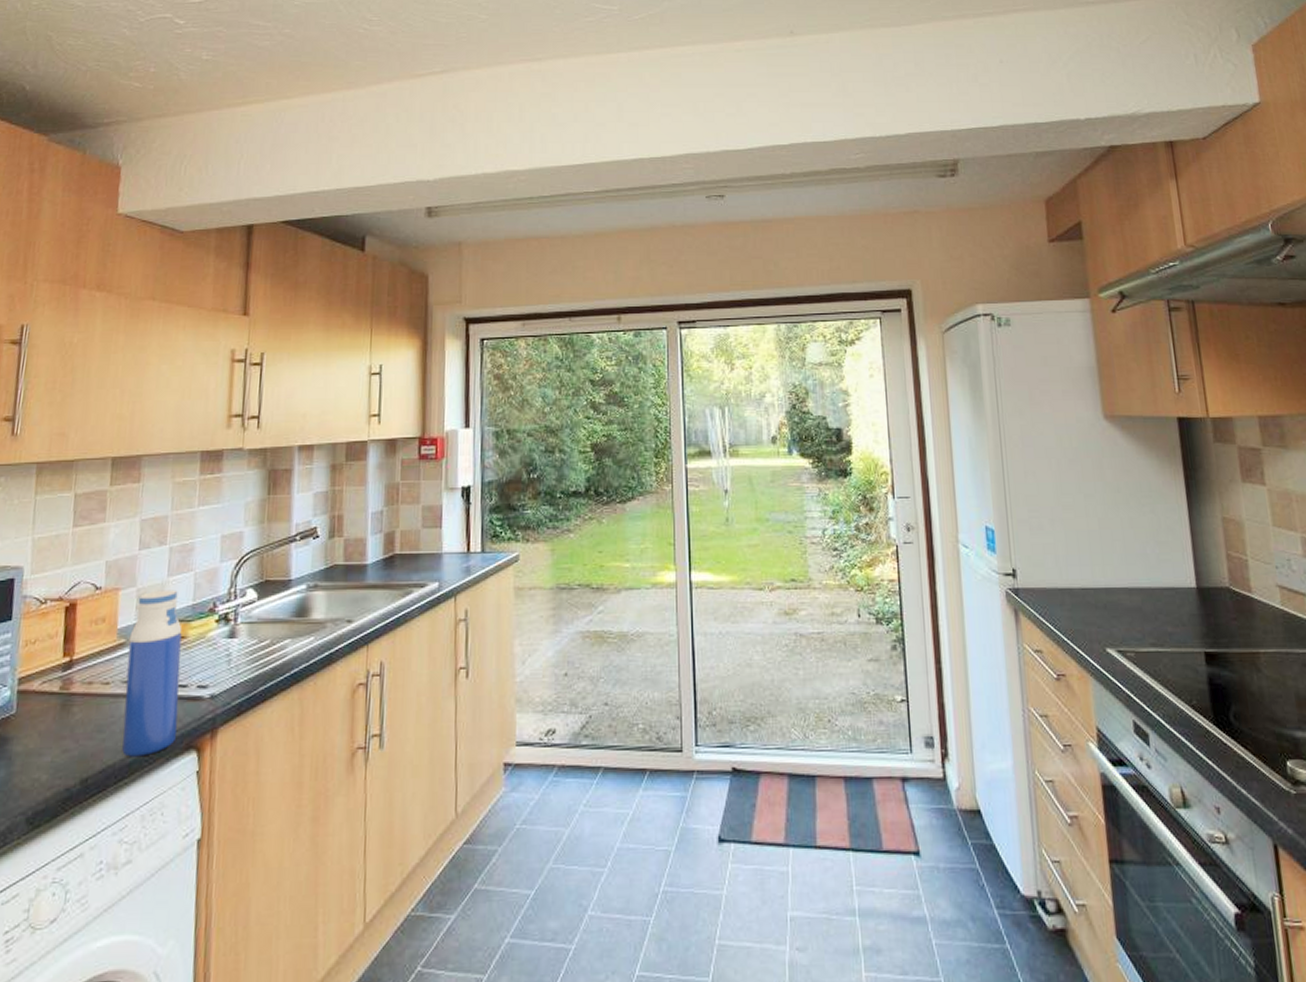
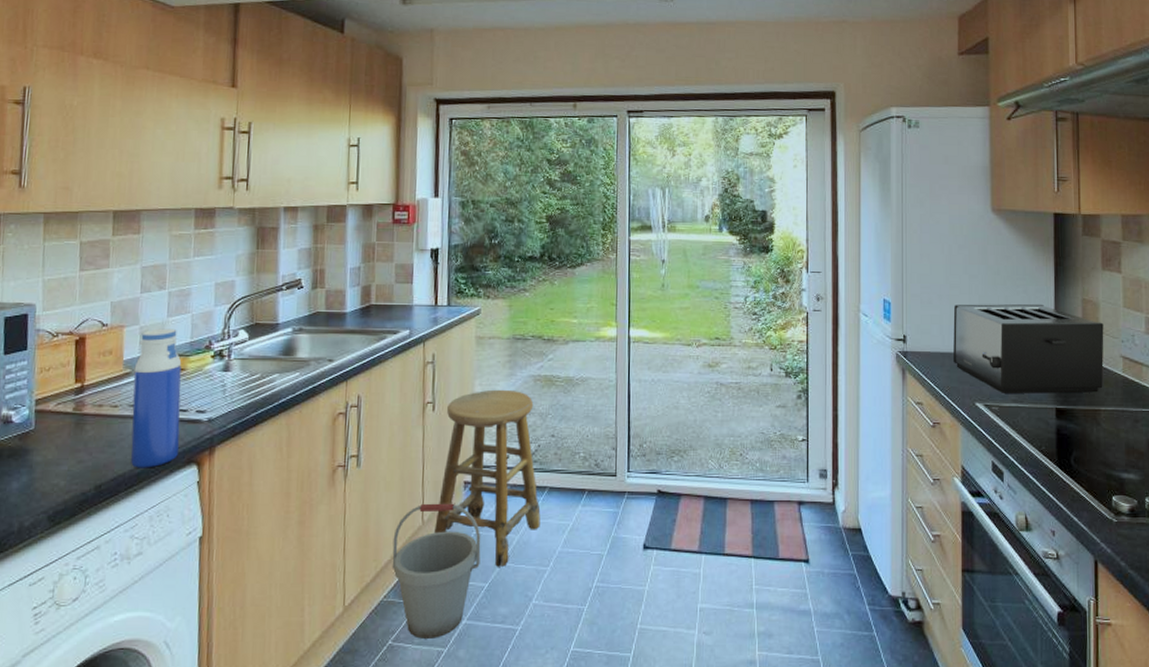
bucket: none [420,790,525,963] -> present [392,503,481,639]
step stool: none [469,649,594,869] -> present [433,389,541,567]
toaster: none [1070,527,1259,636] -> present [953,304,1104,394]

